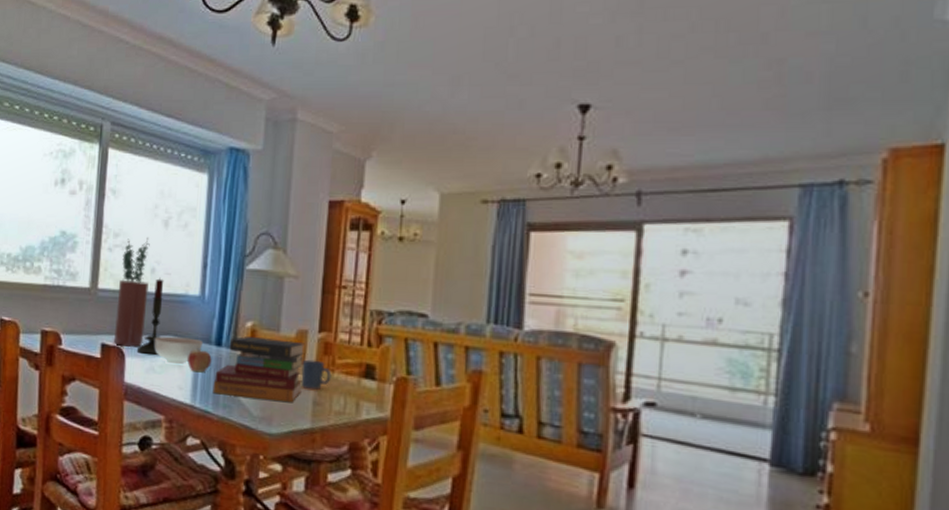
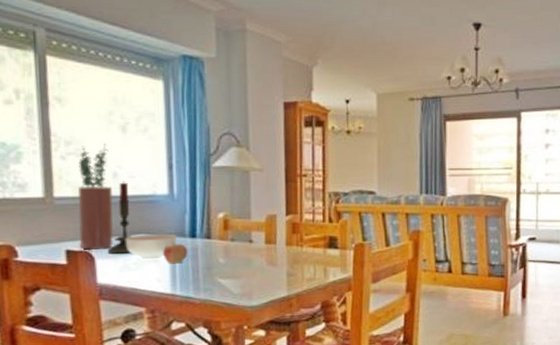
books: present [212,336,305,403] -> none [191,225,276,281]
mug: present [301,359,332,391] -> none [274,239,301,265]

